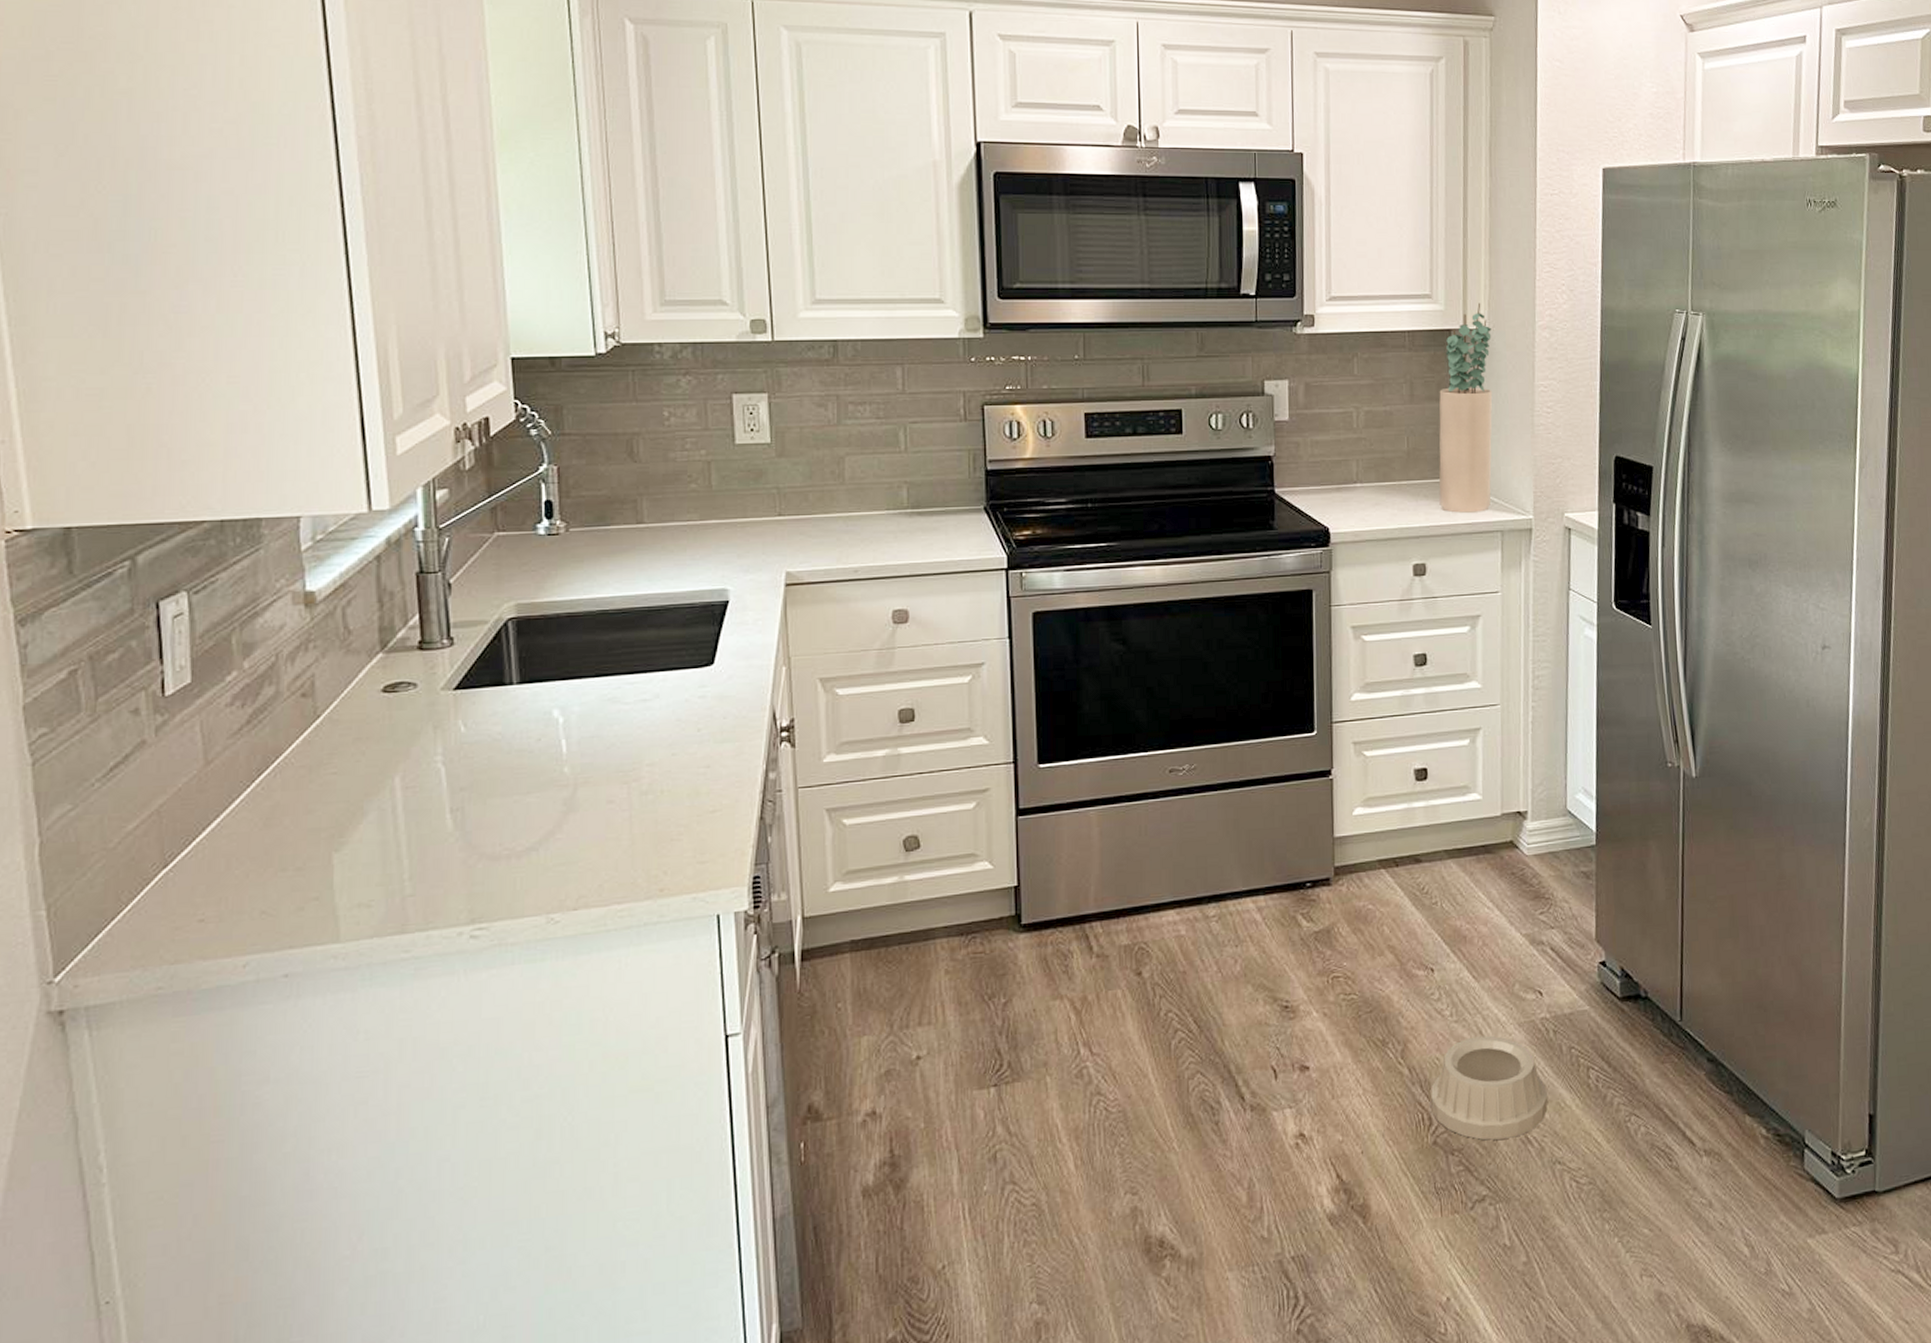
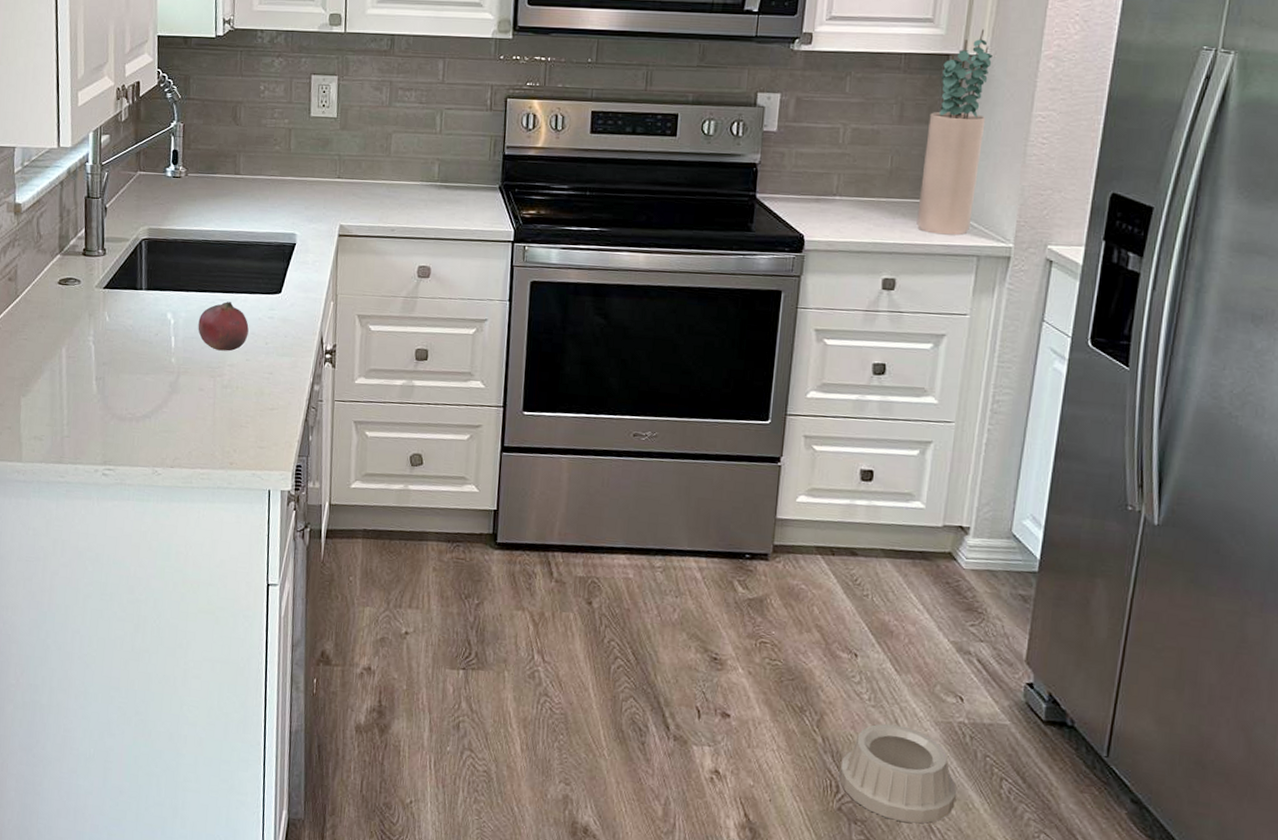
fruit: none [599,684,672,748] -> present [198,302,249,352]

